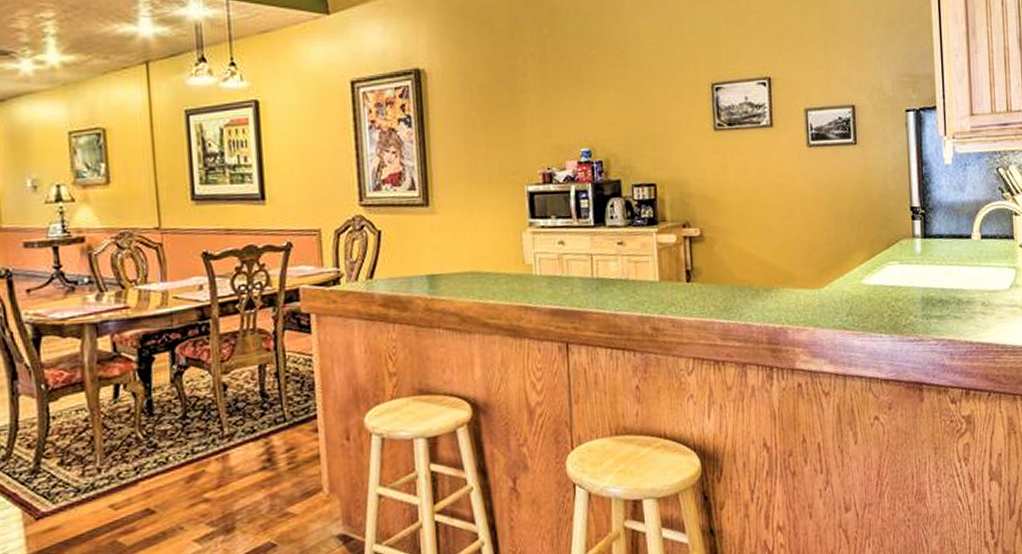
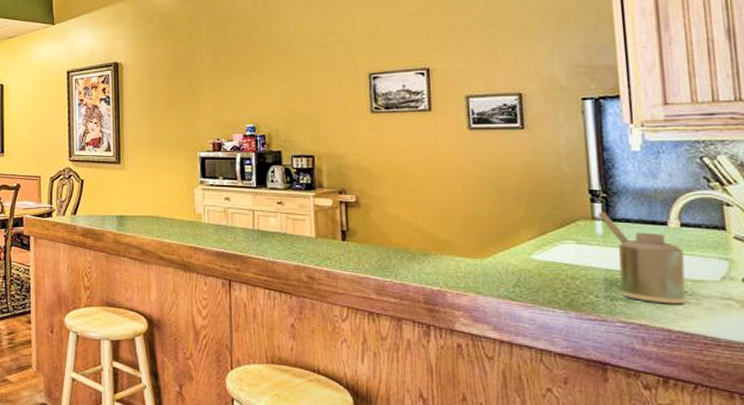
soap dispenser: none [917,229,984,318] -> present [597,212,686,306]

